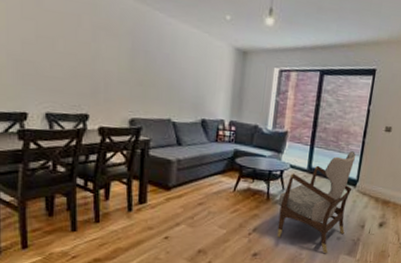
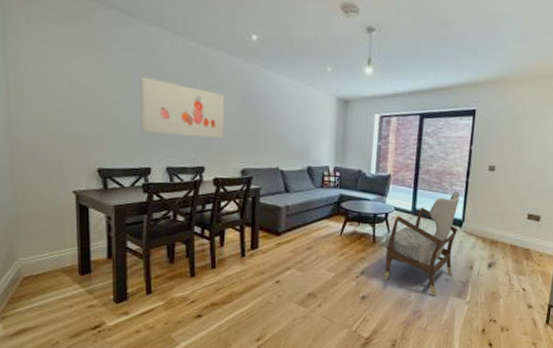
wall art: none [15,10,112,84] -> present [140,76,224,138]

